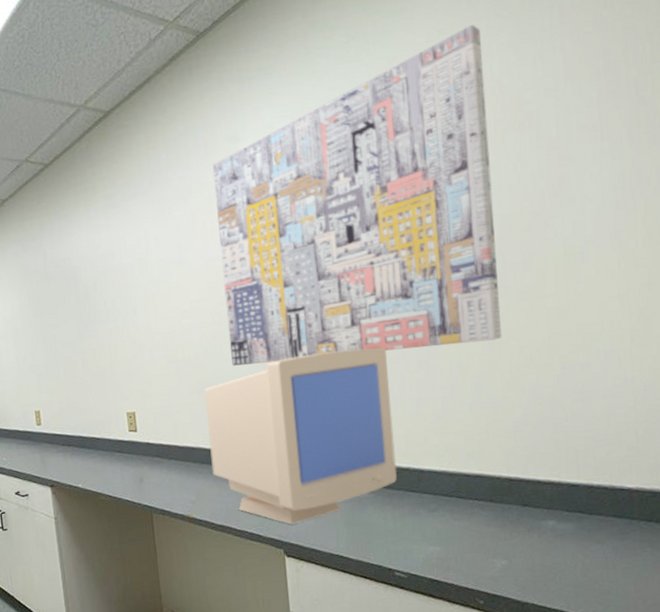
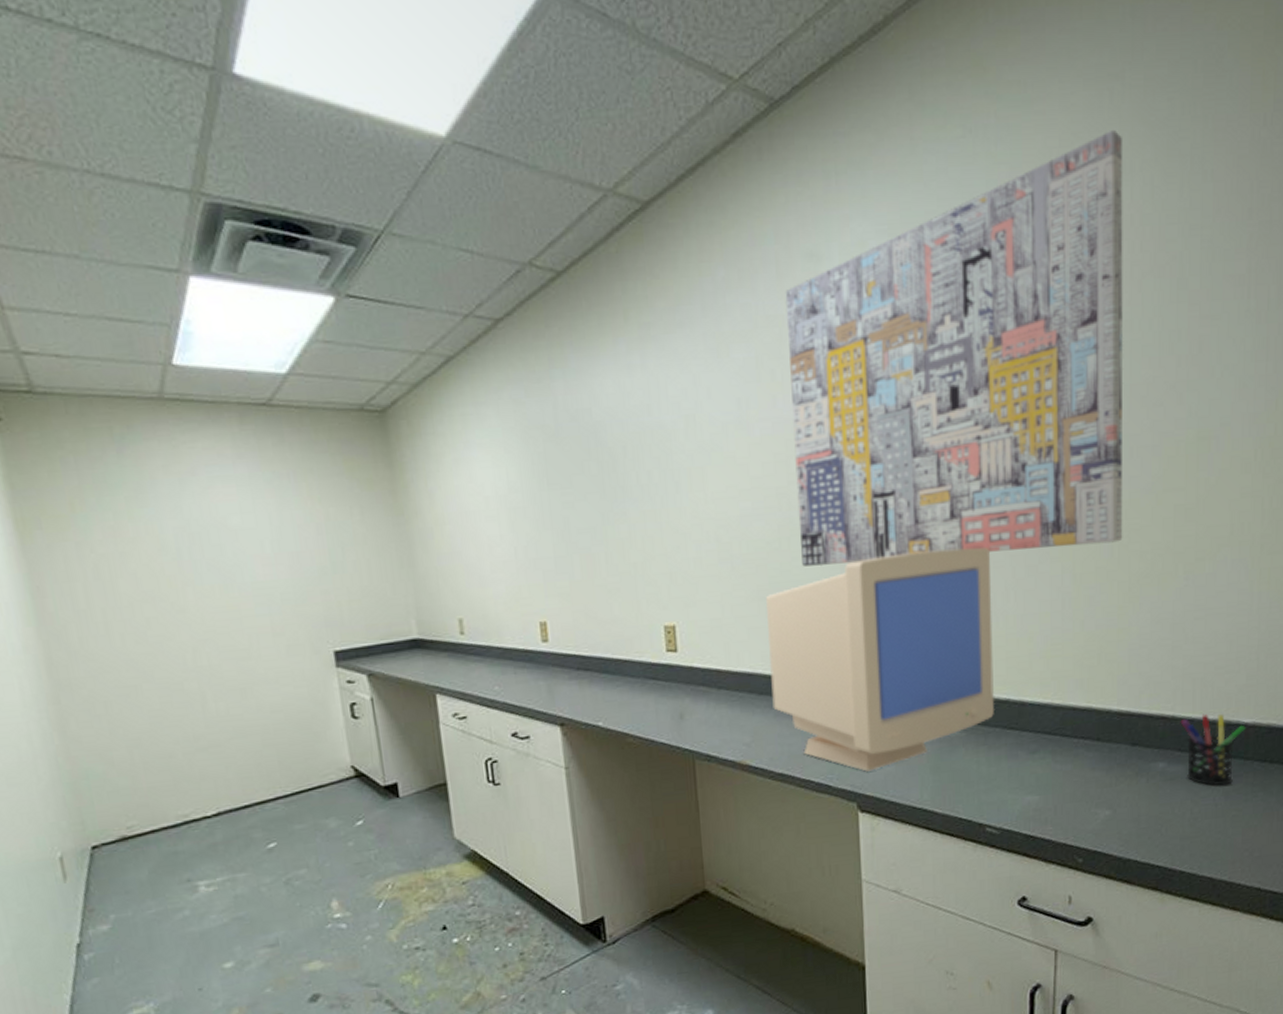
pen holder: none [566,480,630,542] -> present [1180,714,1246,786]

